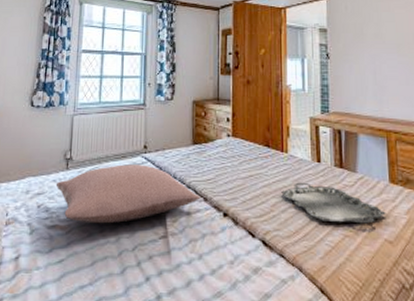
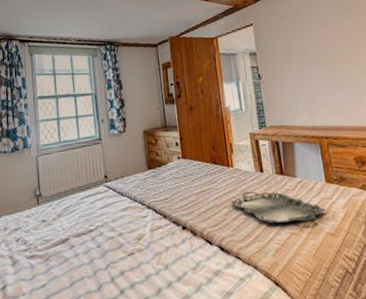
pillow: present [55,164,201,224] -> none [30,192,161,250]

